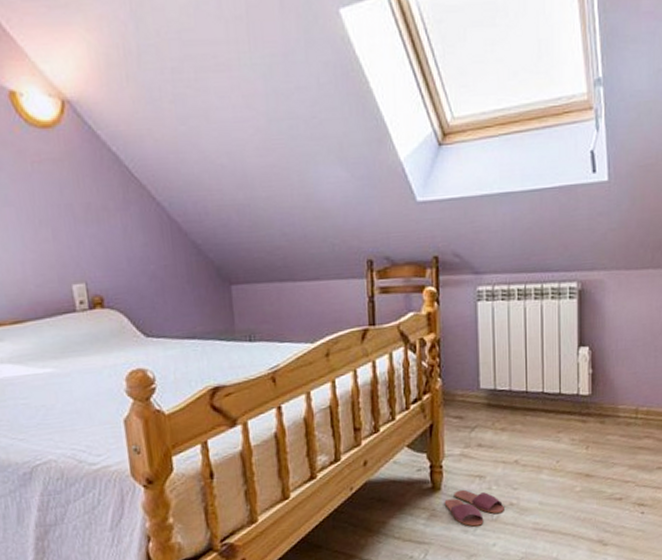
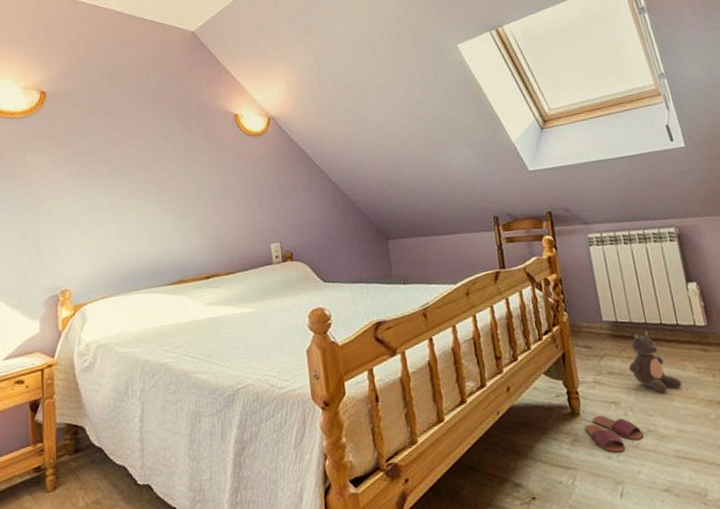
teddy bear: none [500,399,553,466] -> present [628,330,682,393]

